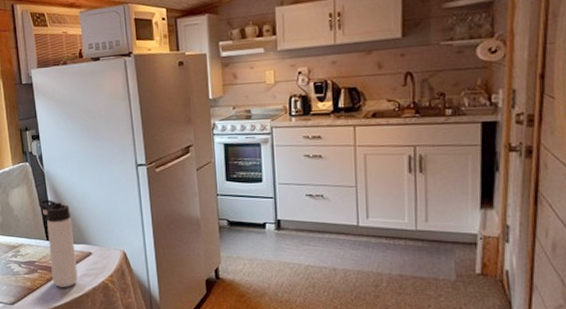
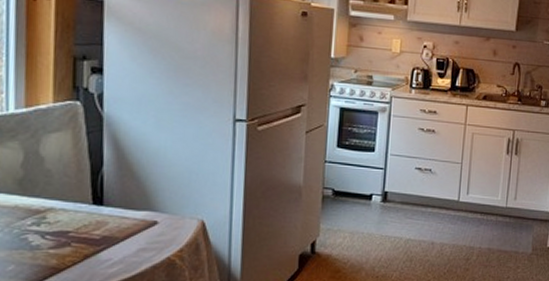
thermos bottle: present [39,199,78,287] -> none [88,151,135,265]

